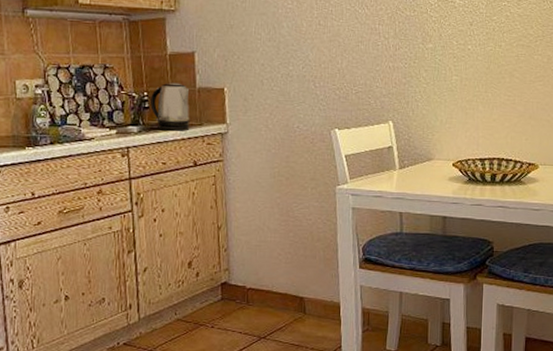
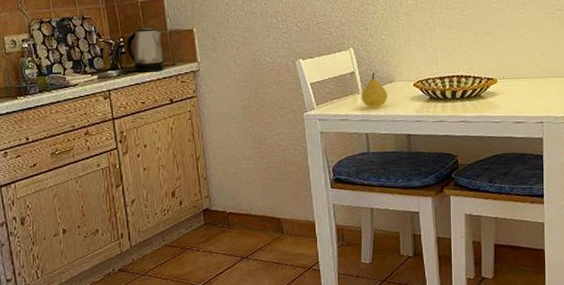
fruit: none [397,149,425,187] -> present [361,72,387,109]

